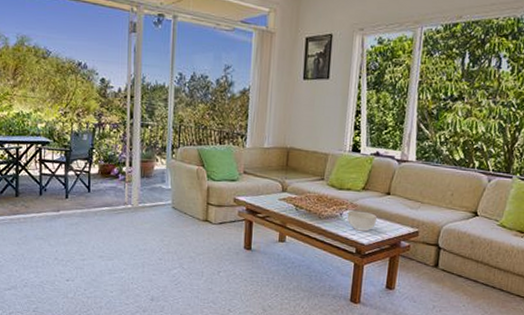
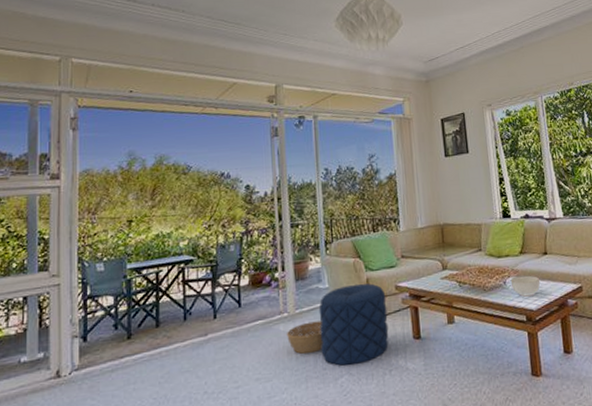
basket: none [128,216,162,244] -> present [286,320,323,354]
pouf: none [158,190,224,261] -> present [318,283,389,366]

